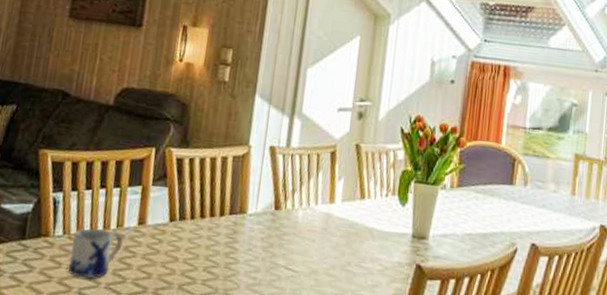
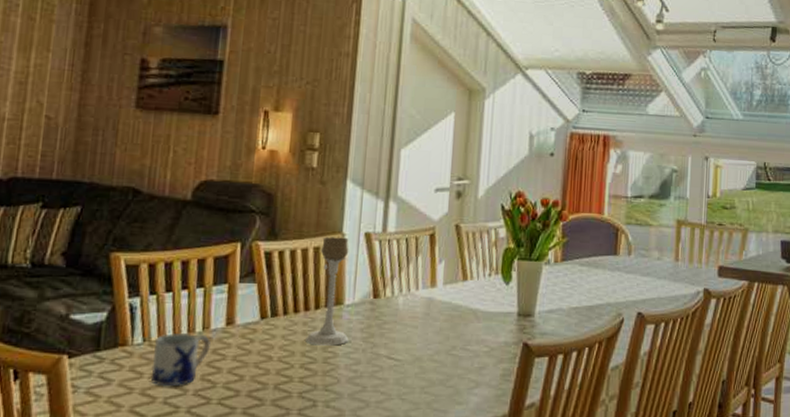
candle holder: none [209,147,255,252] -> present [305,236,349,346]

